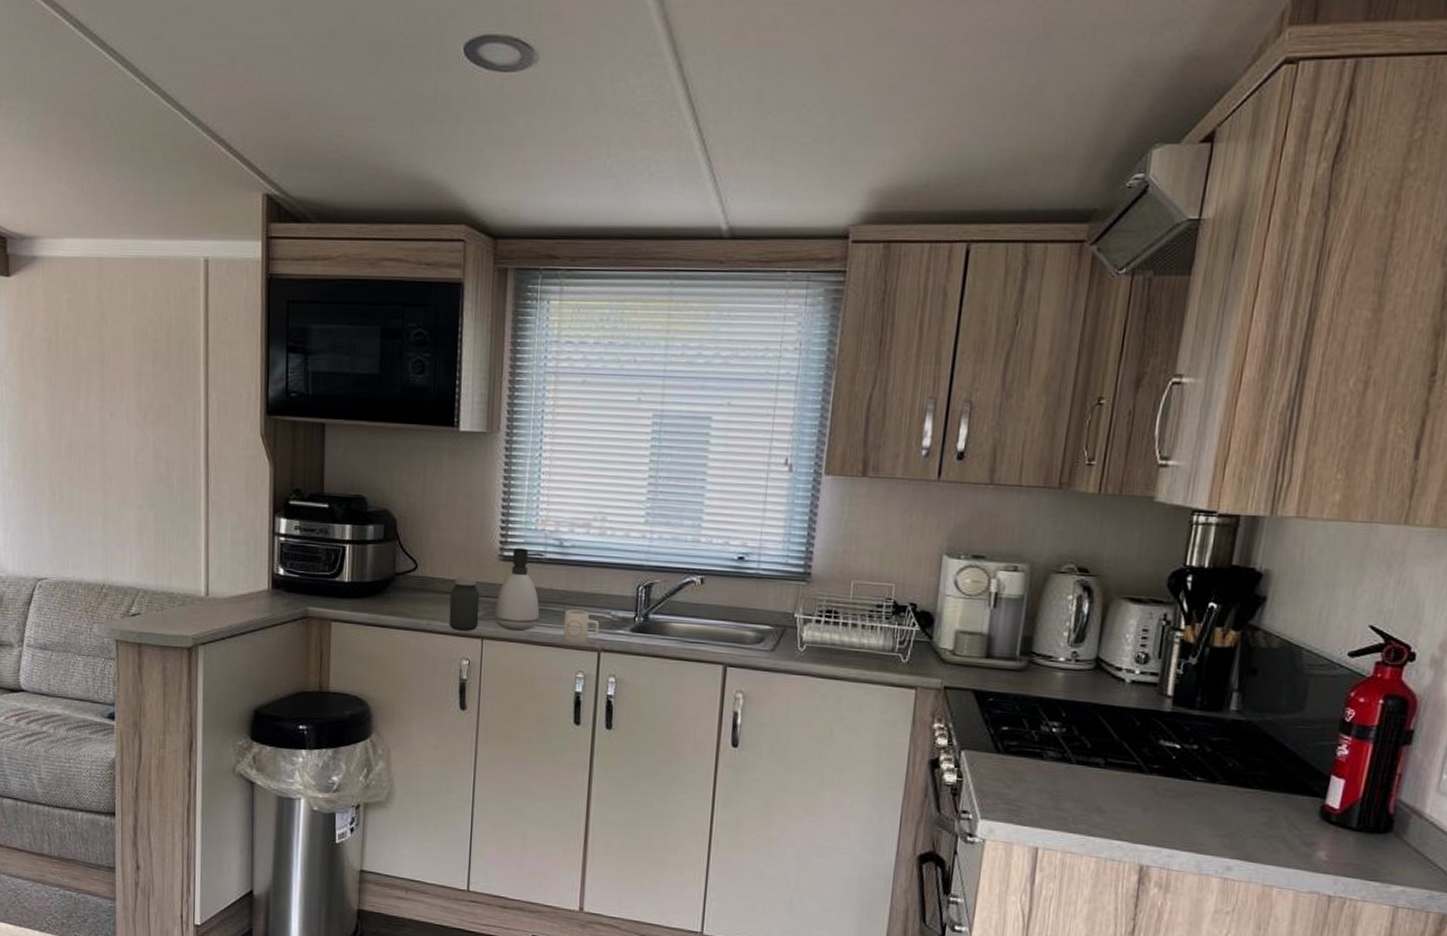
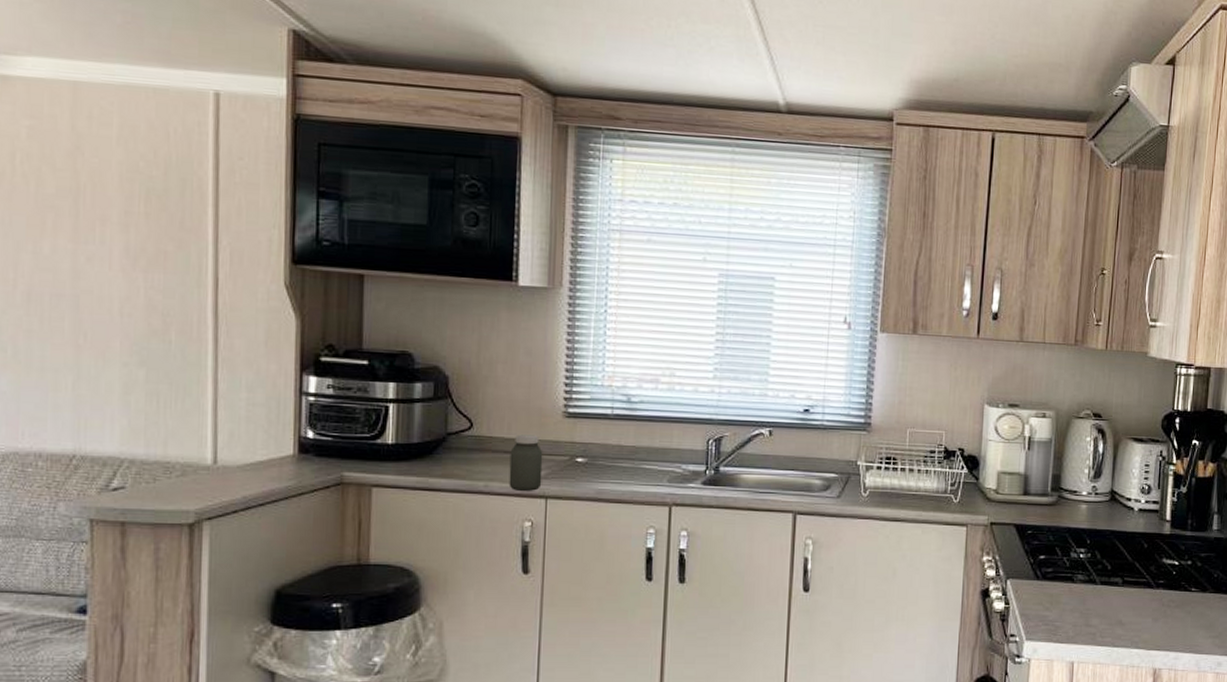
soap dispenser: present [494,547,545,632] -> none [559,404,612,490]
mug: present [563,609,600,645] -> none [632,464,670,500]

